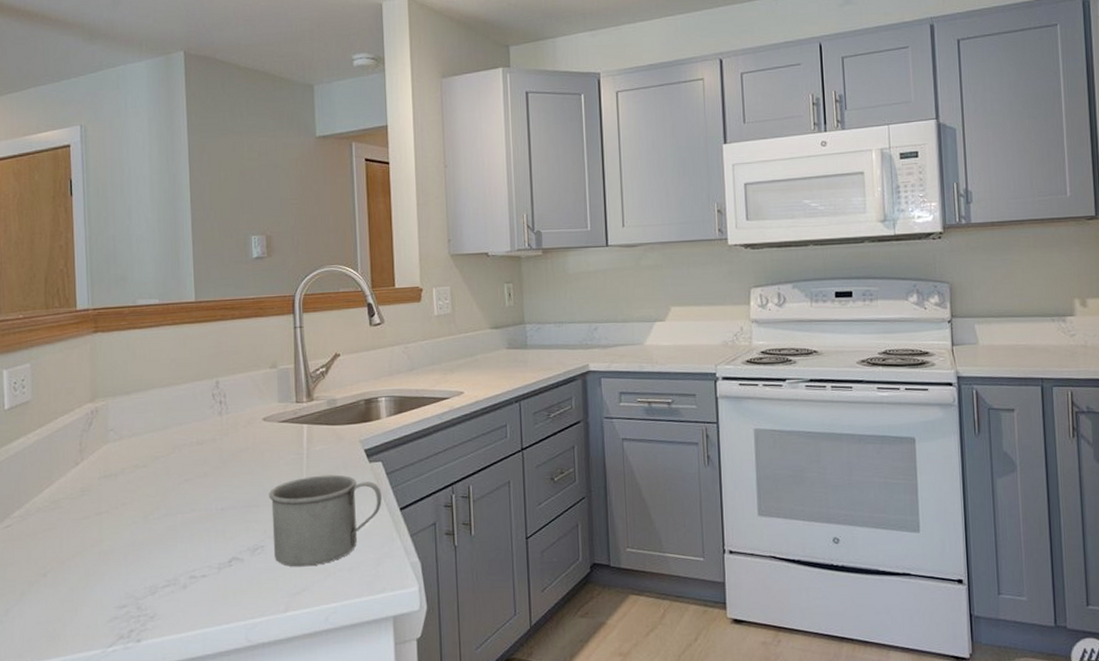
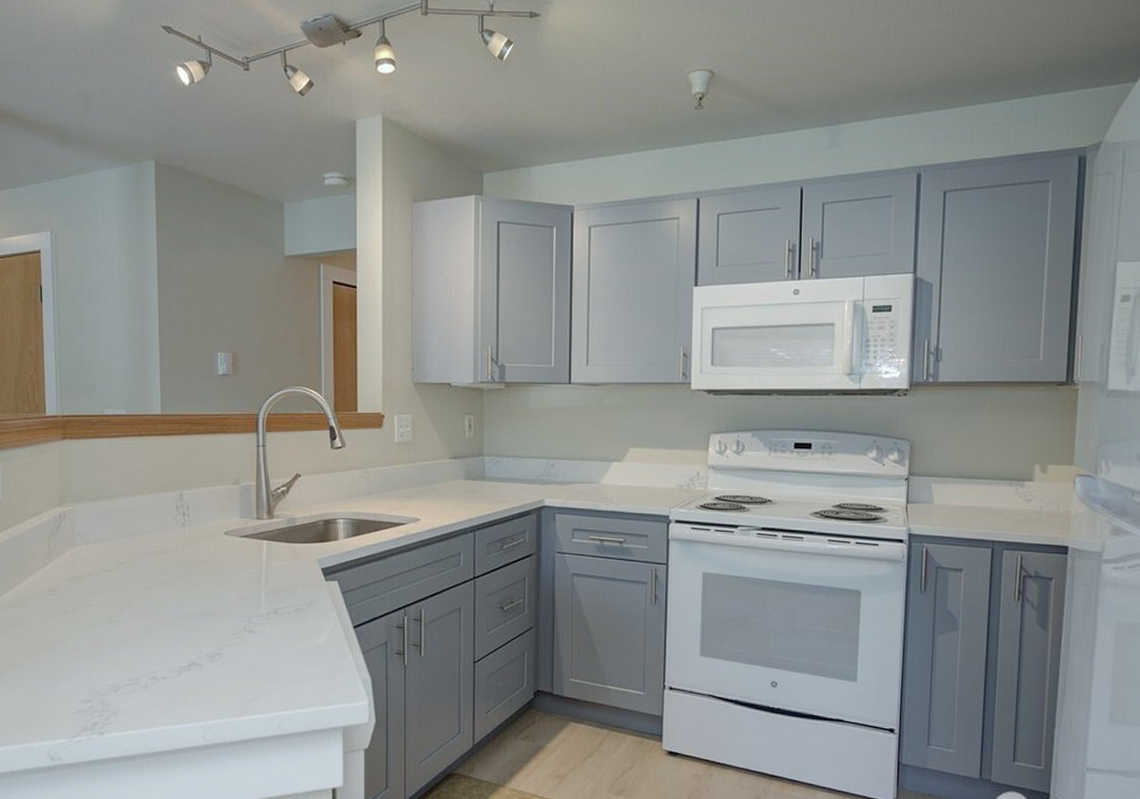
mug: present [269,474,382,567] -> none [228,590,336,676]

